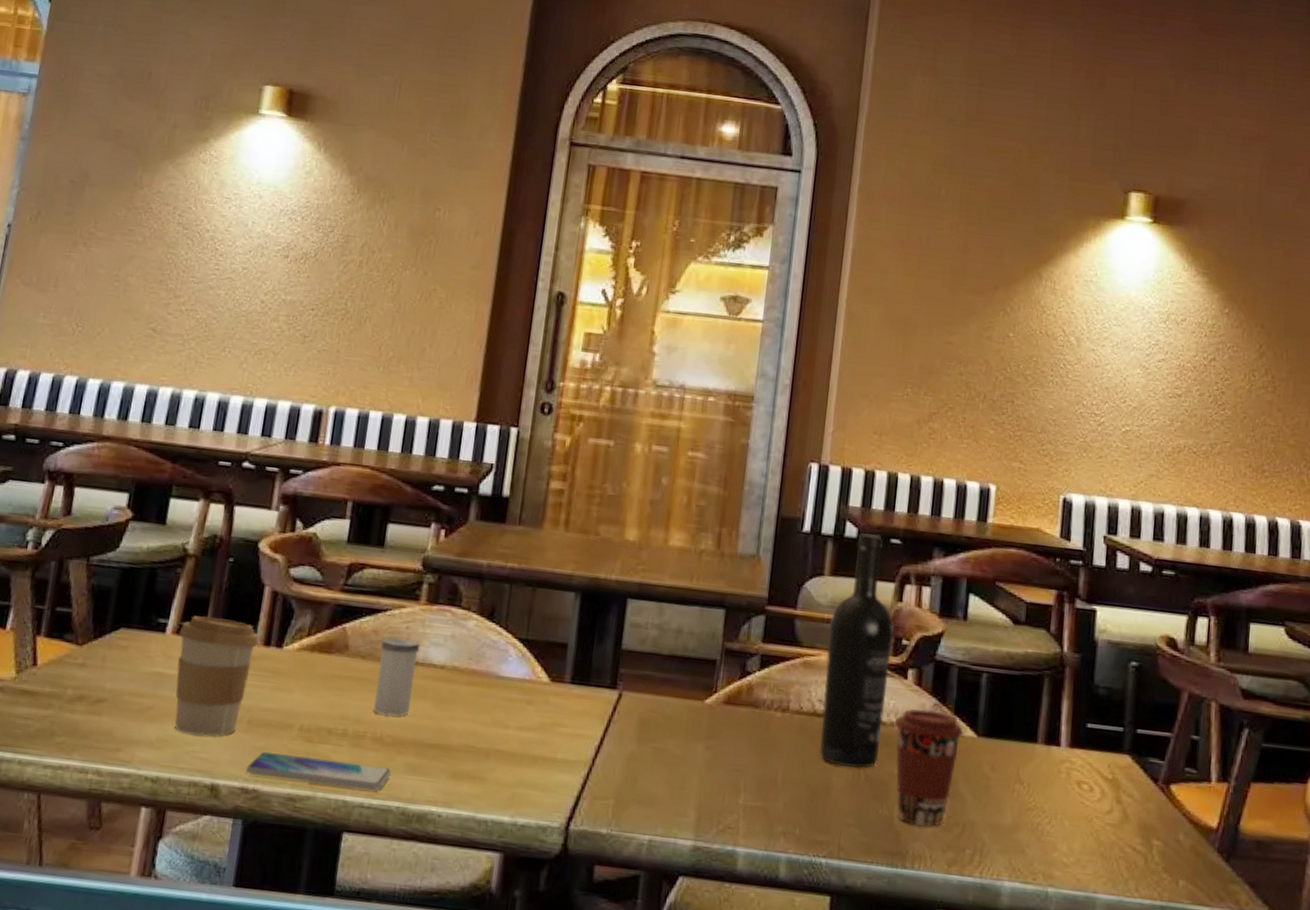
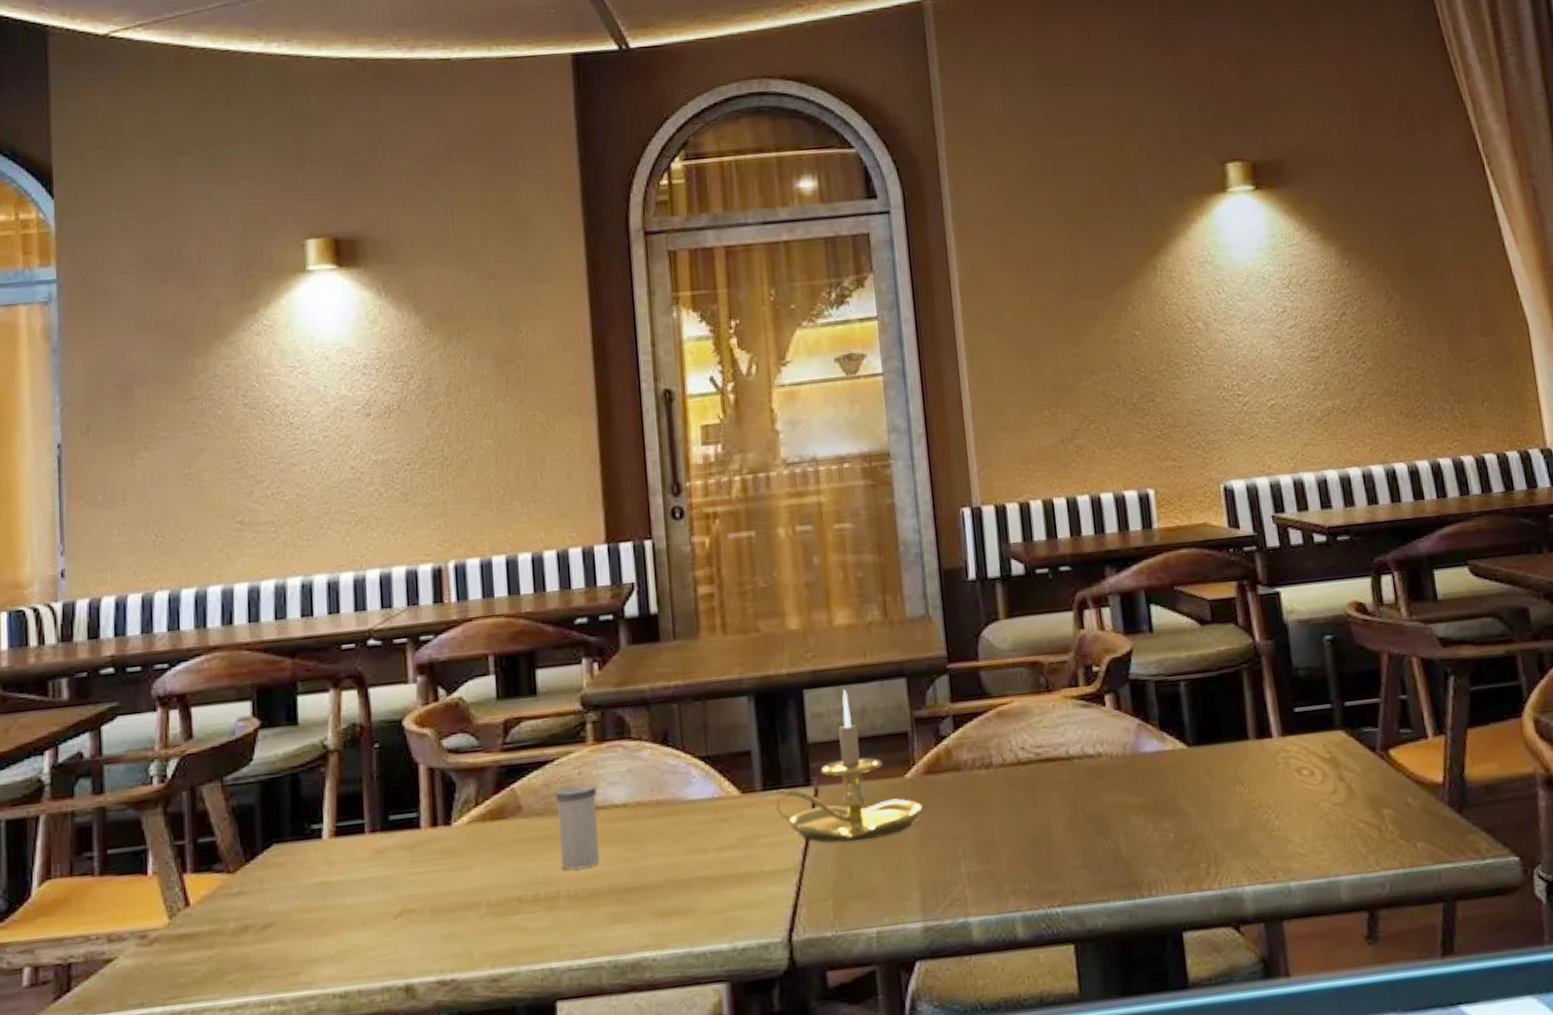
coffee cup: present [174,615,259,737] -> none [337,808,424,939]
smartphone: present [246,752,391,791] -> none [439,923,594,965]
candle holder: none [572,607,716,753] -> present [764,689,923,843]
wine bottle: present [819,533,894,769] -> none [1015,565,1094,810]
coffee cup: present [893,709,964,827] -> none [1100,730,1174,852]

